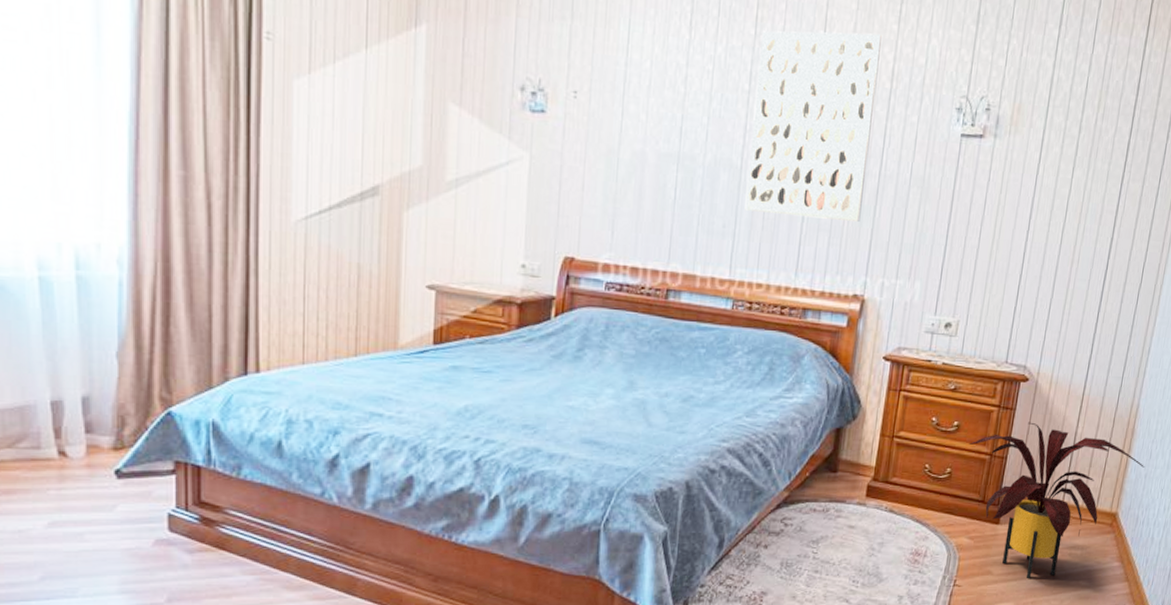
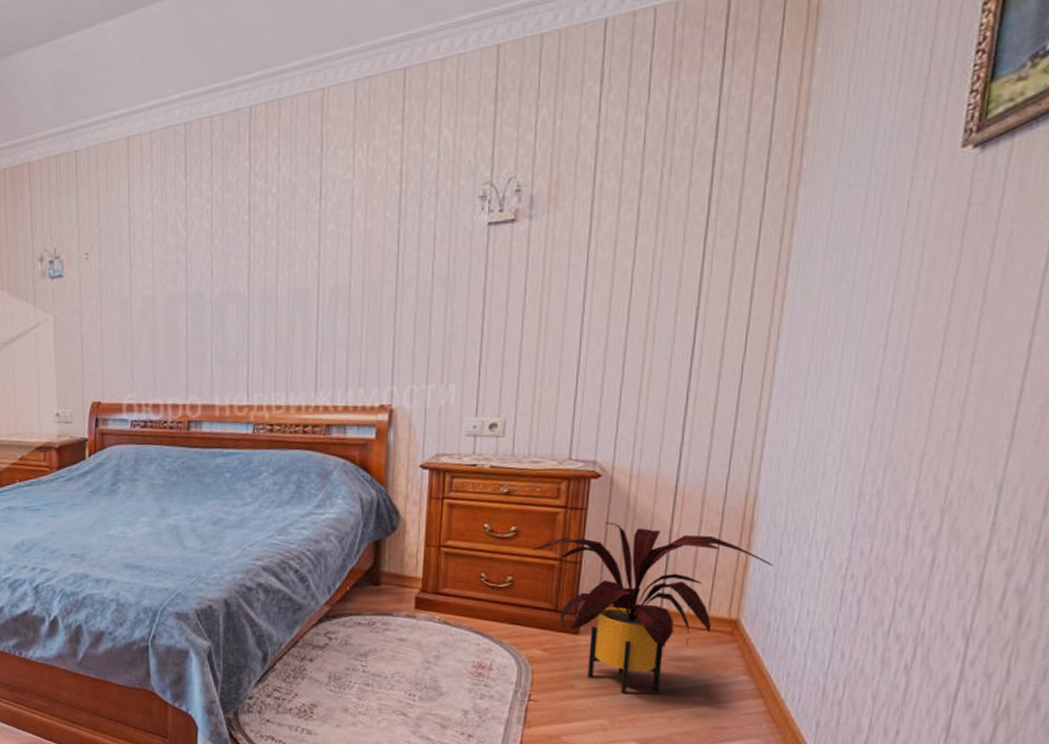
wall art: present [745,31,883,222] -> none [256,138,386,337]

